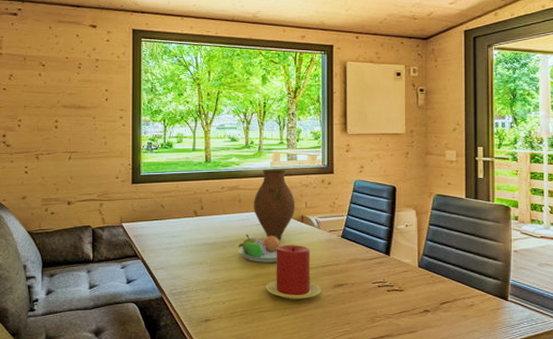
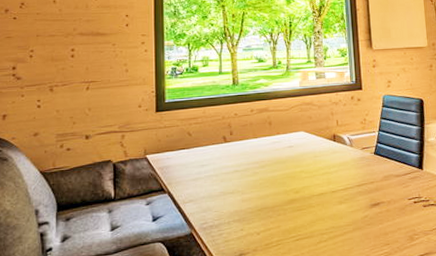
fruit bowl: present [238,234,280,263] -> none [270,157,314,187]
vase: present [253,169,296,240] -> none [284,88,327,161]
candle: present [265,244,321,300] -> none [301,165,358,224]

